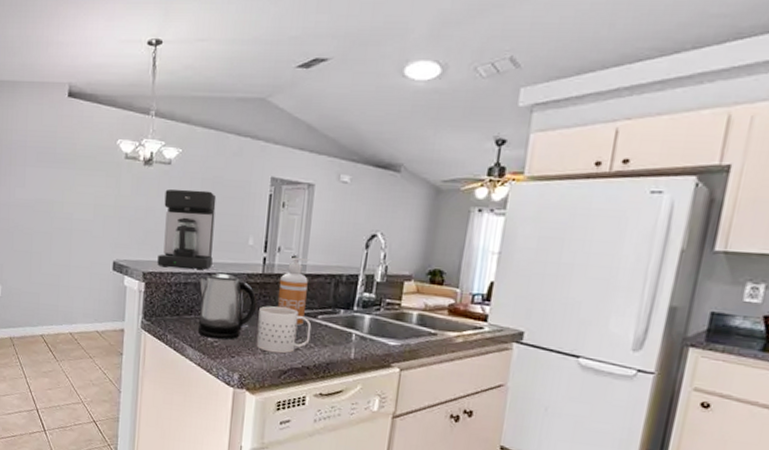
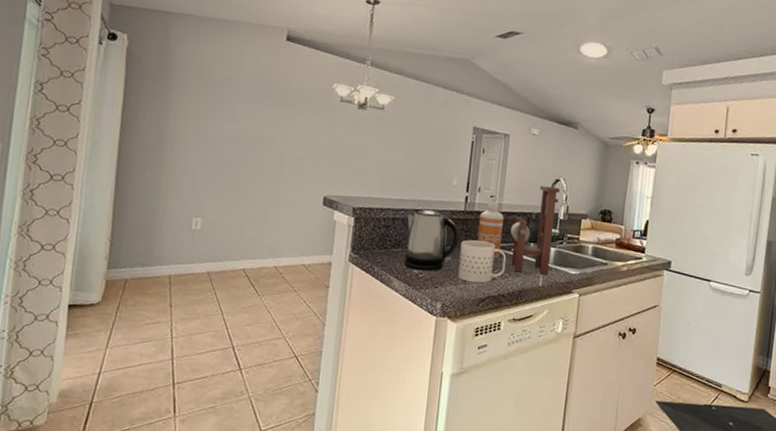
coffee maker: present [157,188,217,271] -> none [367,131,425,207]
paper towel holder: none [316,243,377,346] -> present [510,186,560,275]

